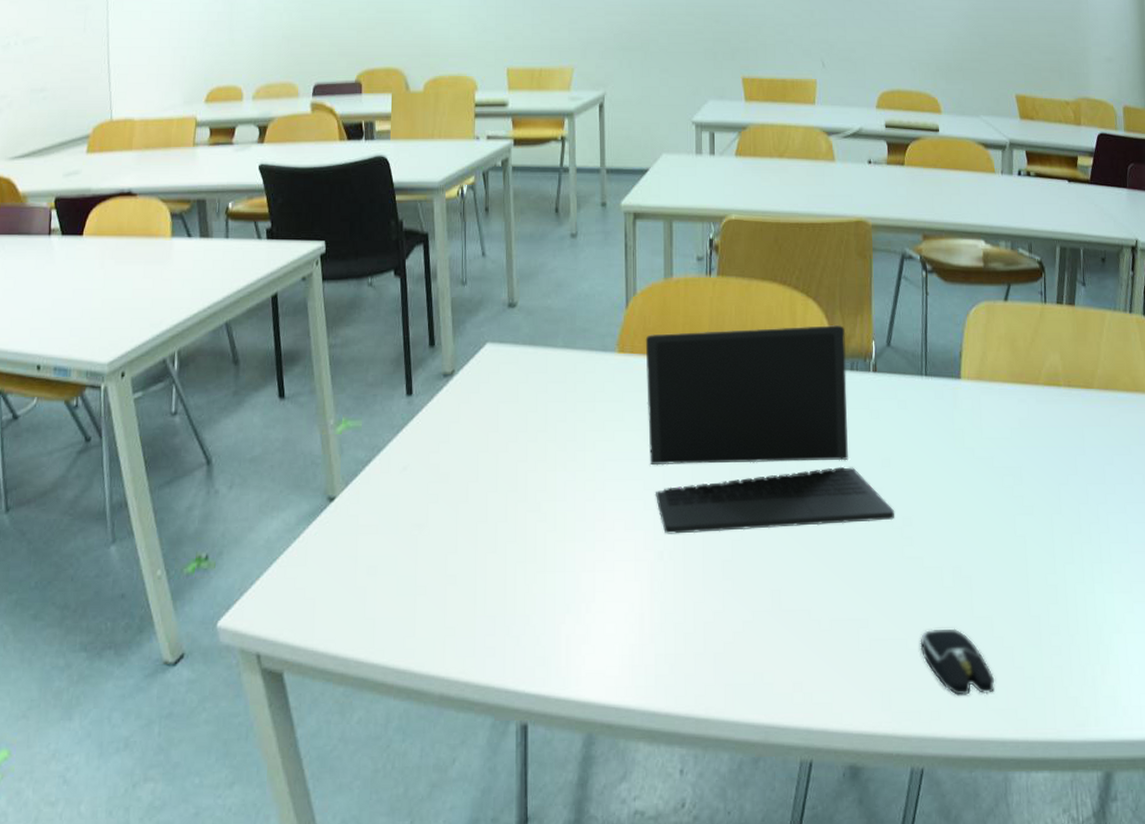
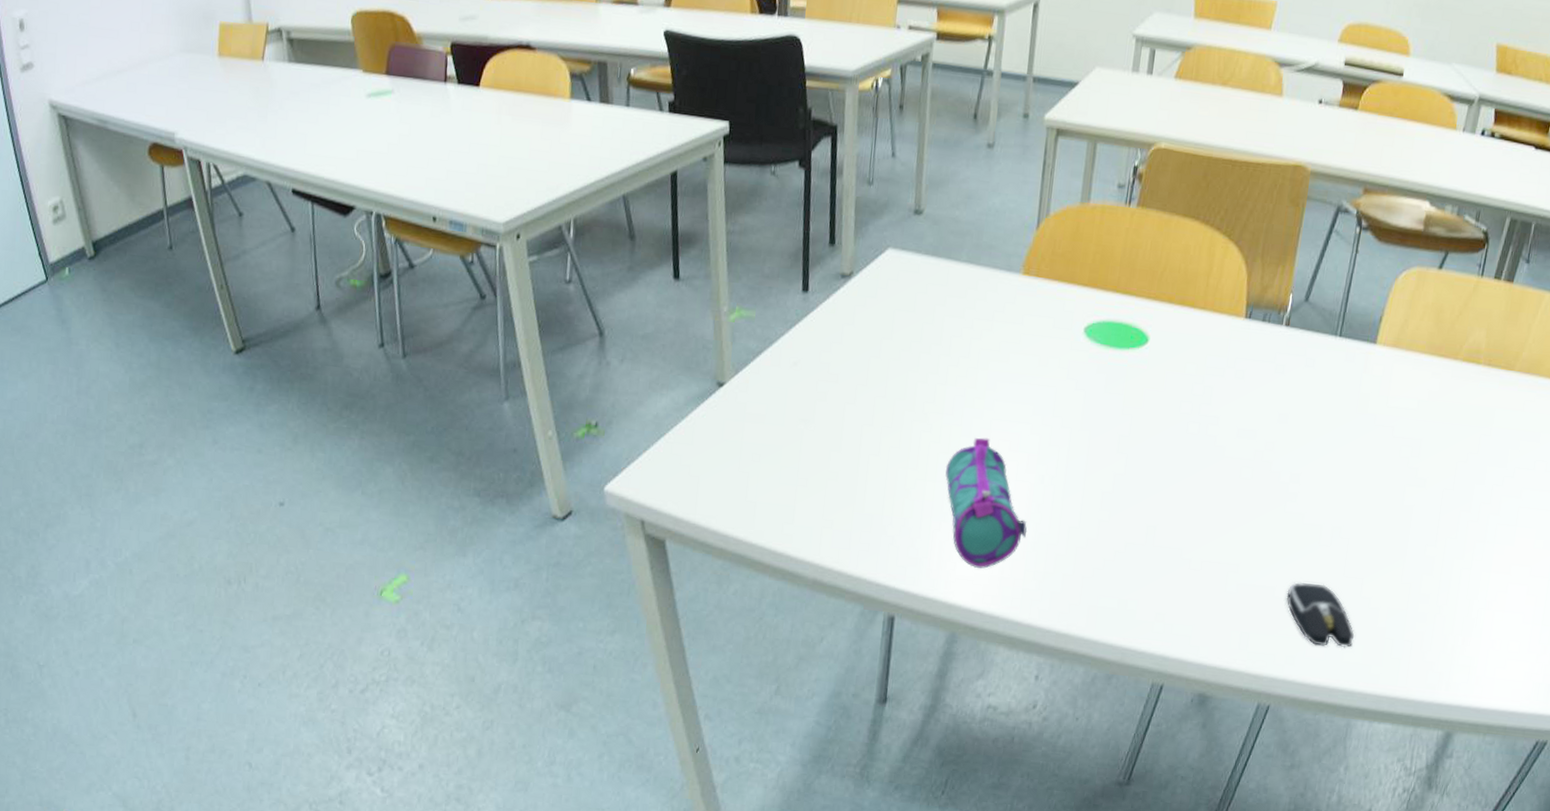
pencil case: none [563,520,653,659] -> present [945,437,1028,569]
laptop: present [645,324,895,534] -> none [1042,259,1284,474]

